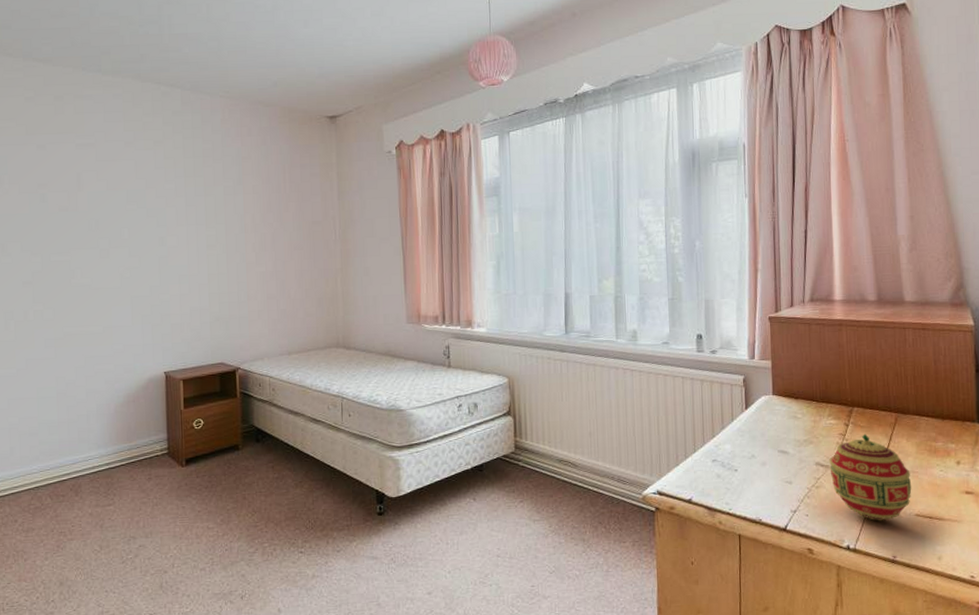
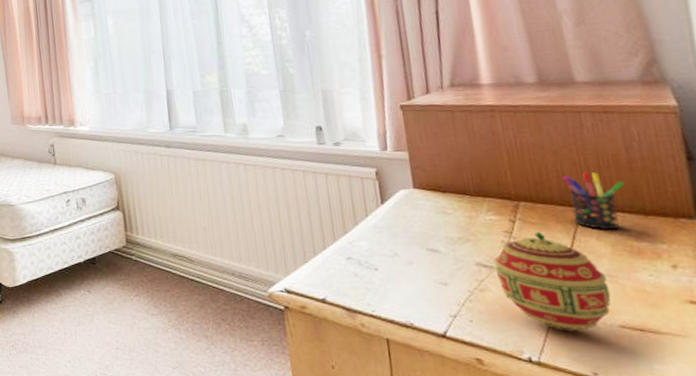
pen holder: none [887,381,931,432] -> present [562,171,625,230]

